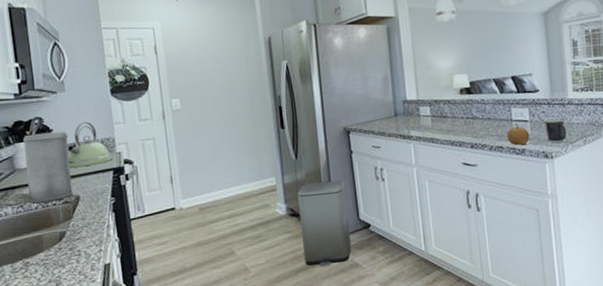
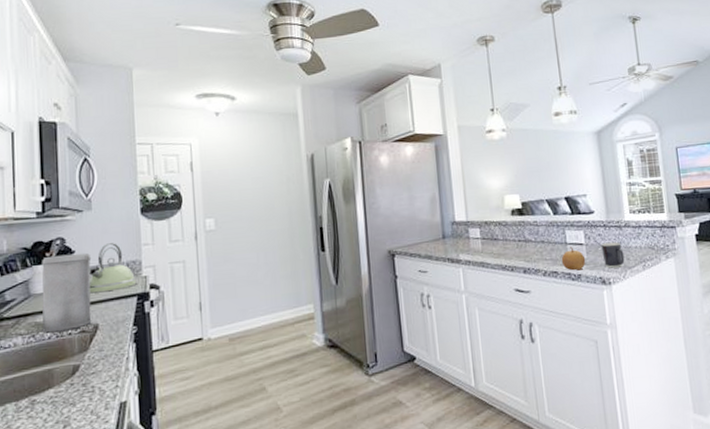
pedal bin: present [297,180,351,268] -> none [337,308,394,406]

